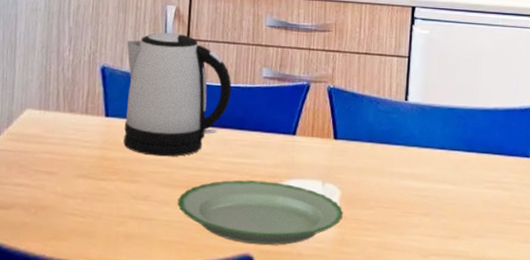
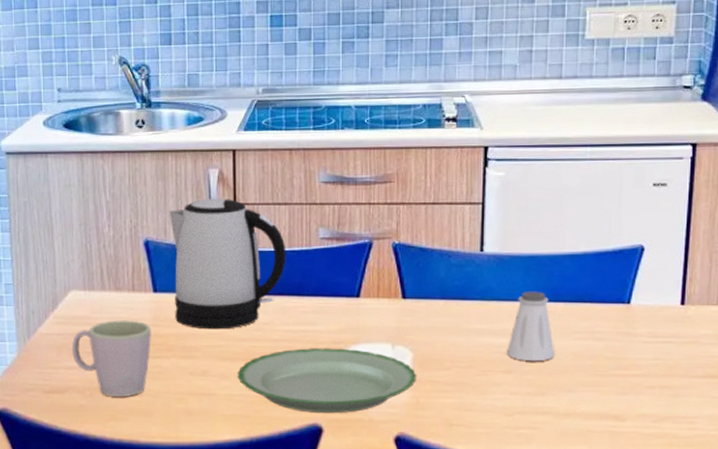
mug: none [21,140,100,217] -> present [72,320,152,398]
saltshaker: none [425,140,468,207] -> present [507,291,555,362]

